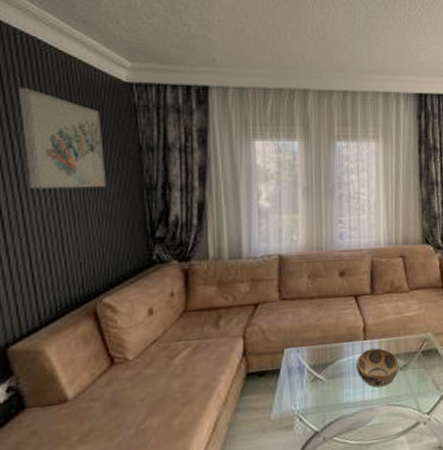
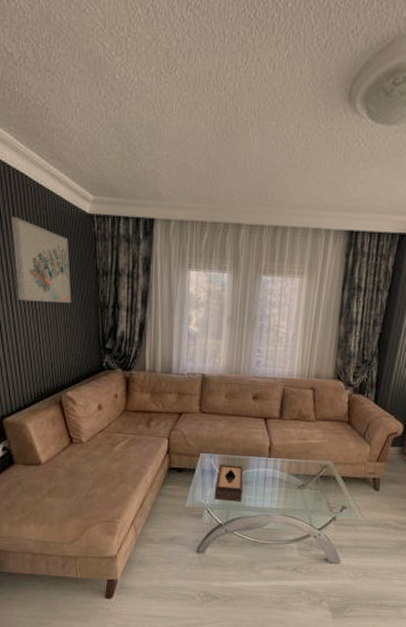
tissue box: none [305,355,339,402] -> present [214,464,244,502]
decorative bowl: present [356,348,399,388] -> none [259,465,298,499]

